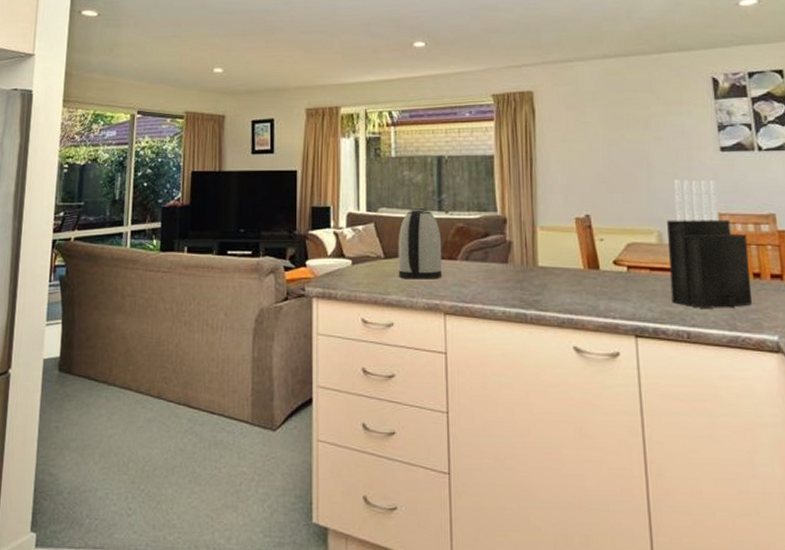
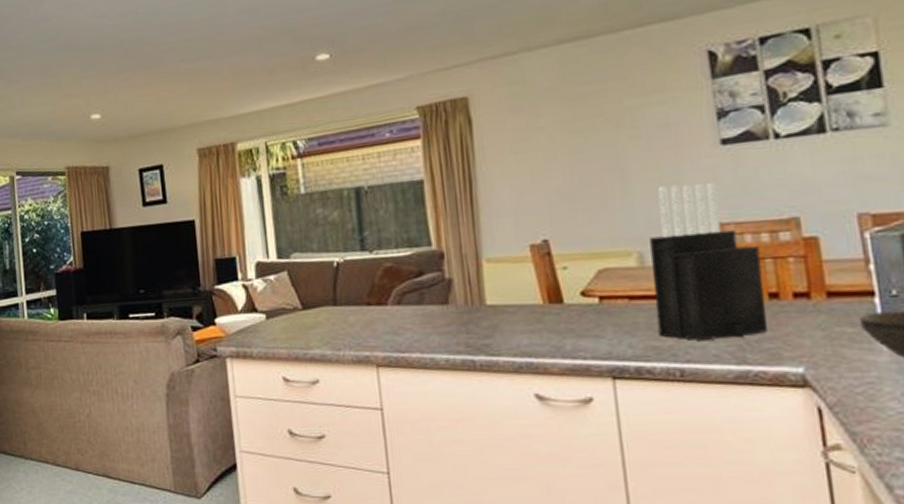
kettle: present [398,208,443,279] -> none [316,249,371,331]

